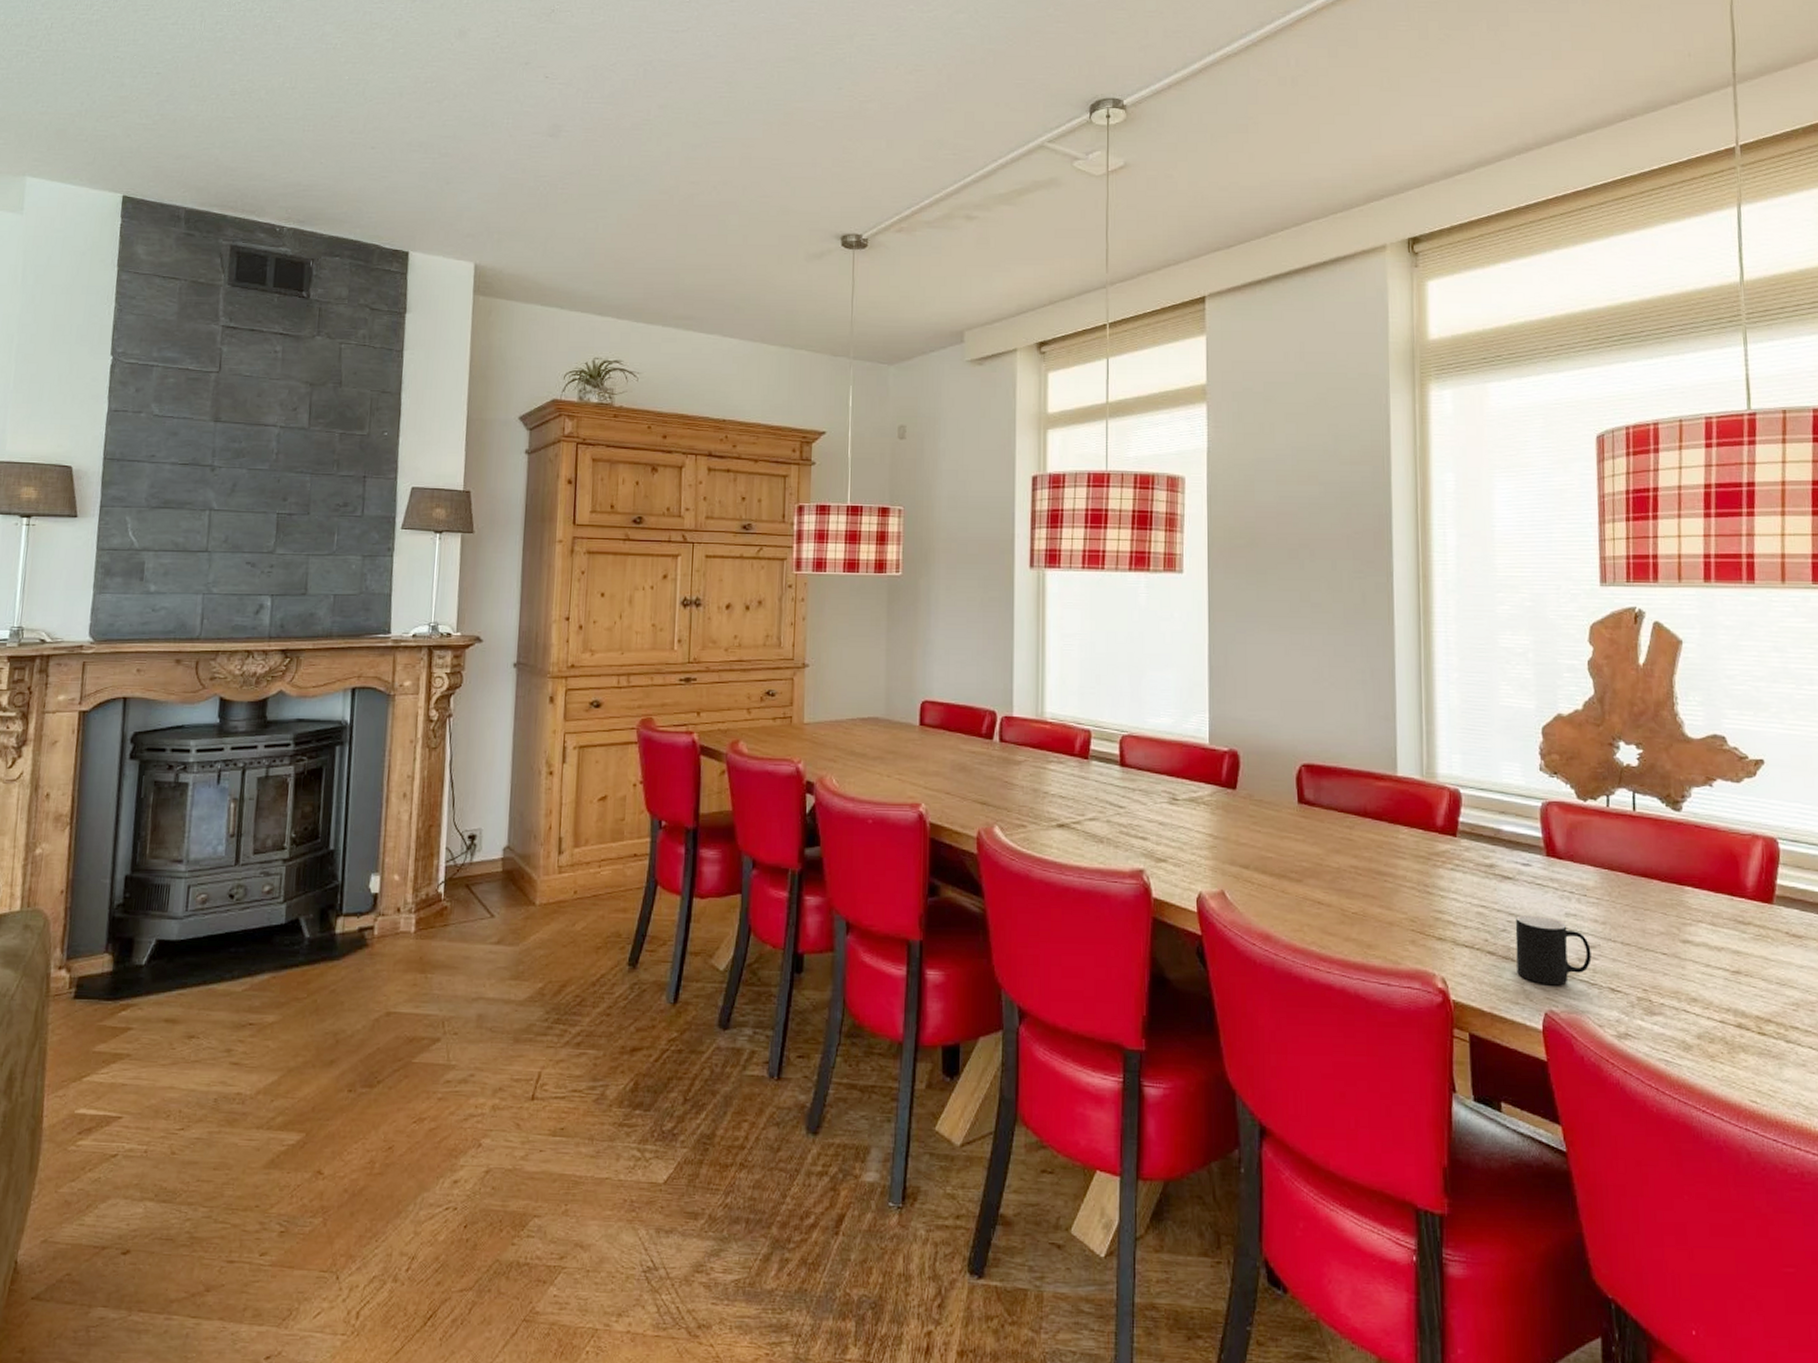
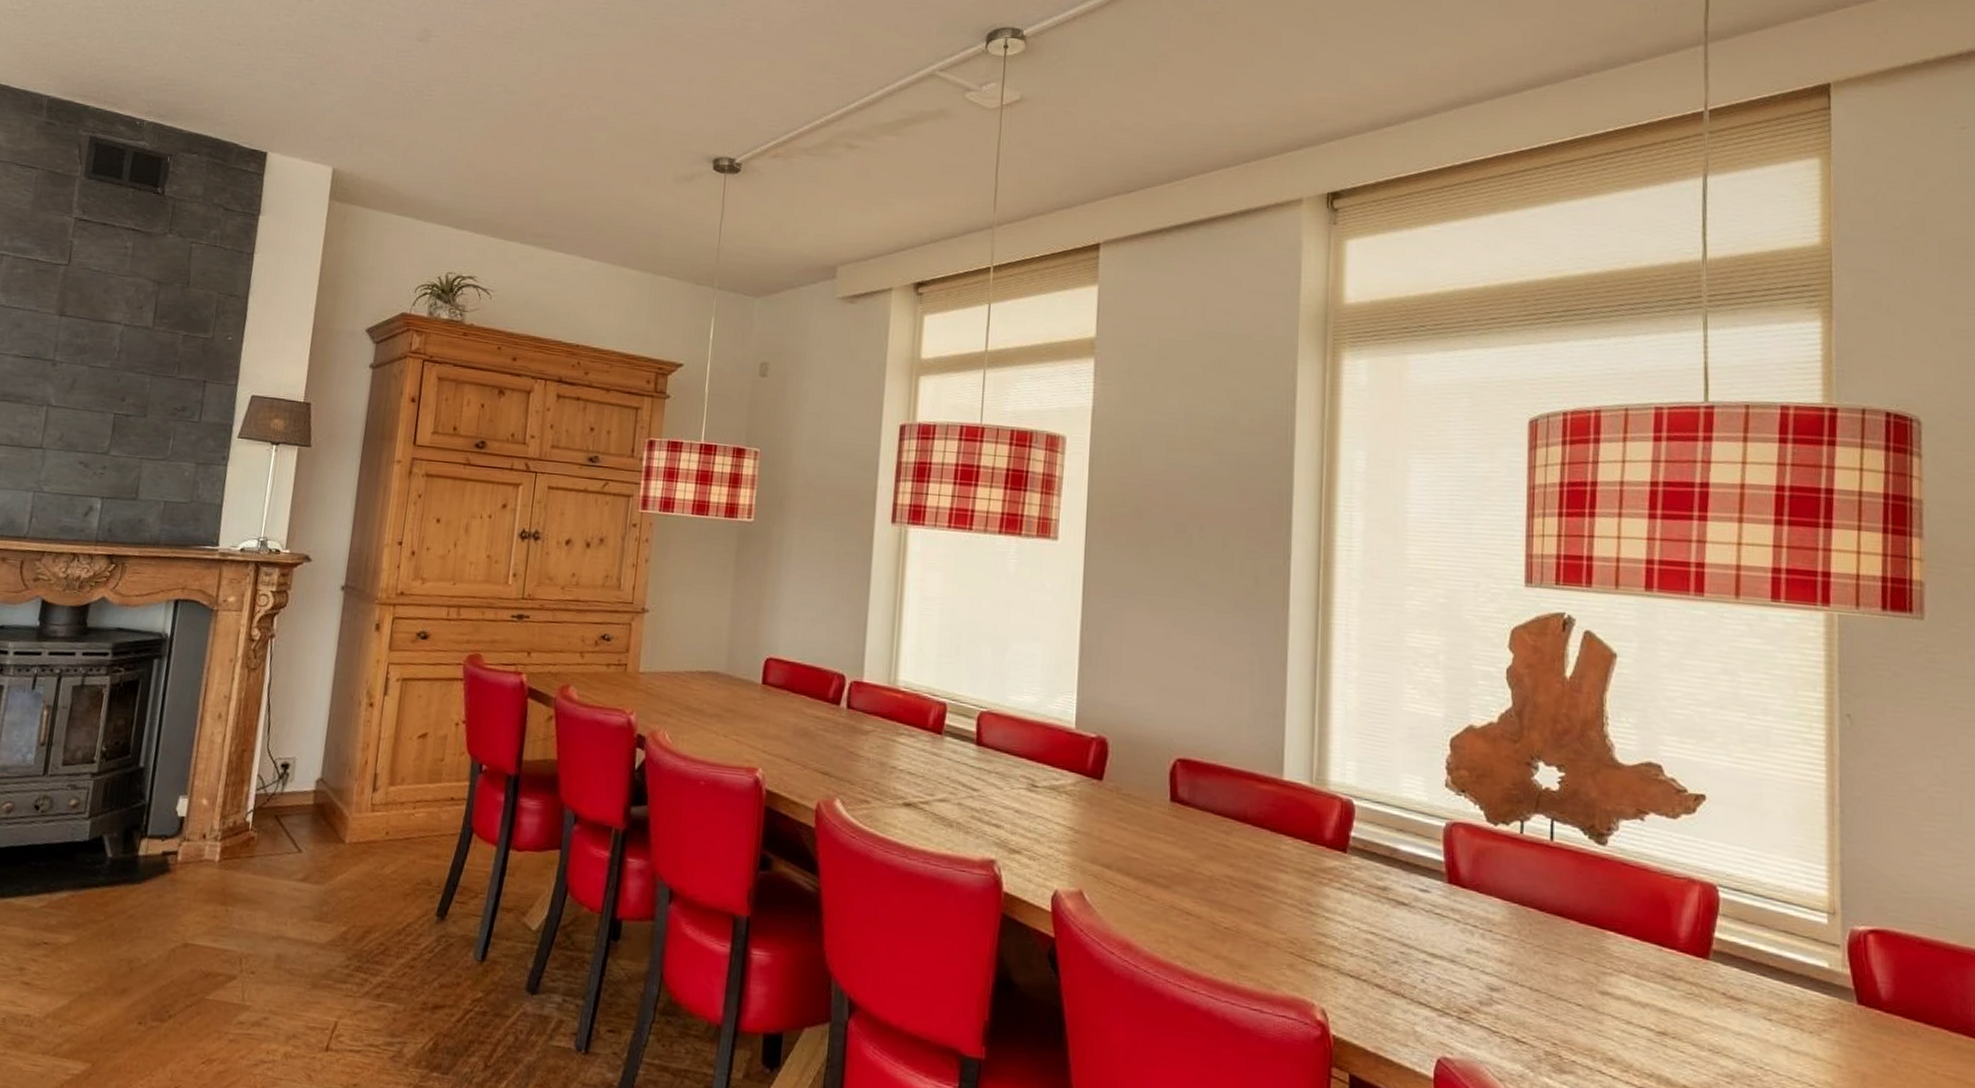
cup: present [1515,914,1592,986] -> none [1408,946,1494,1030]

